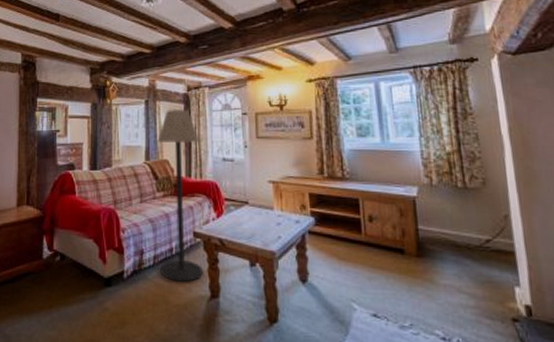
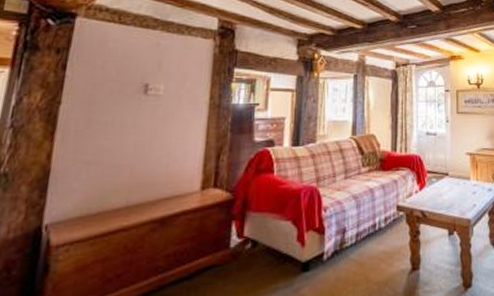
floor lamp: present [157,108,203,282] -> none [361,84,406,258]

